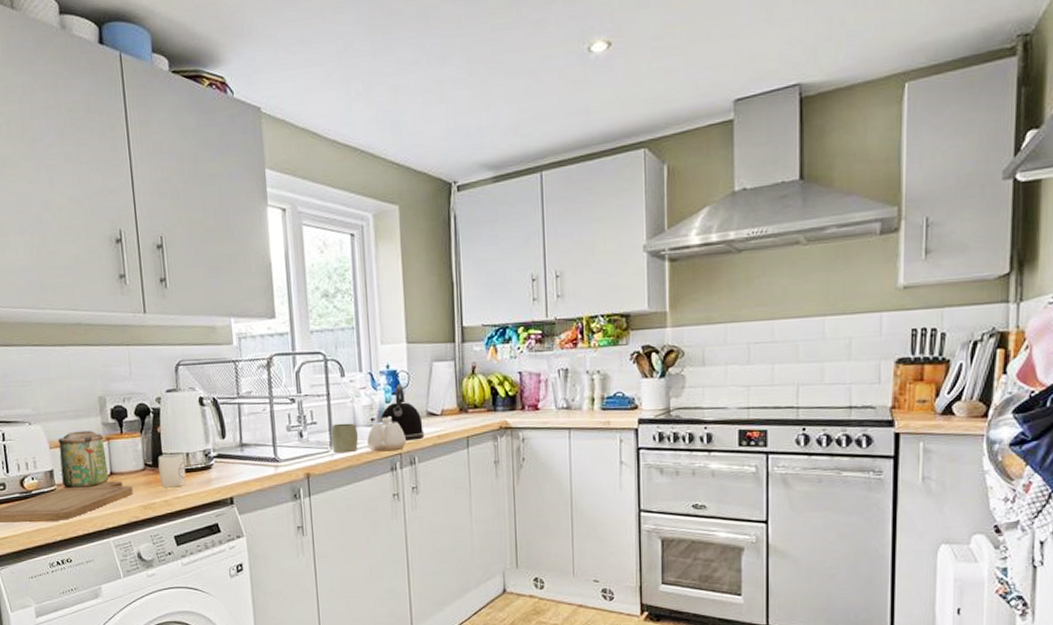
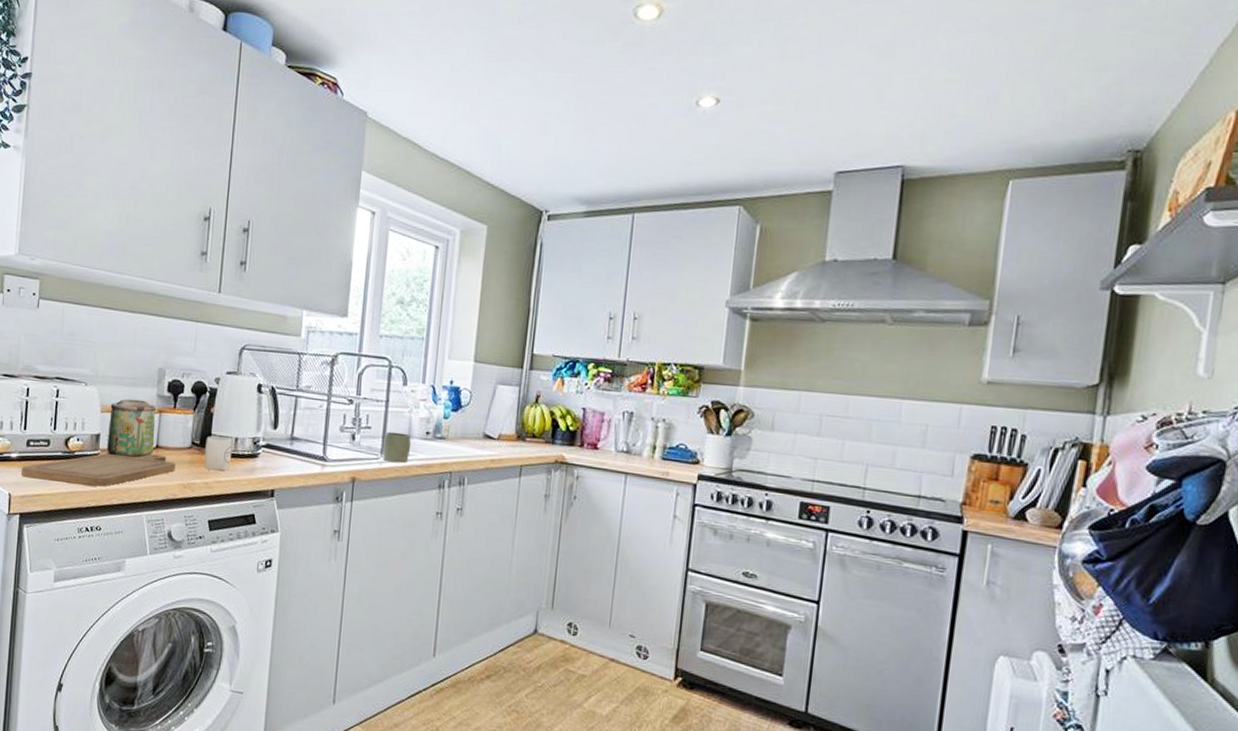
teapot: present [367,415,406,452] -> none [419,431,459,469]
kettle: present [380,384,425,441] -> none [435,401,479,462]

